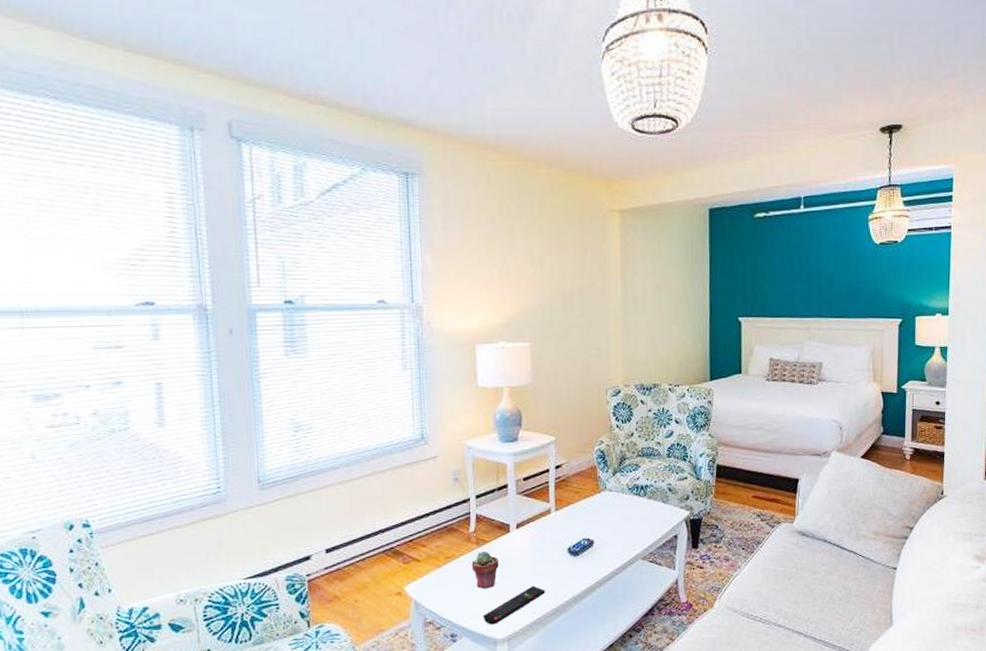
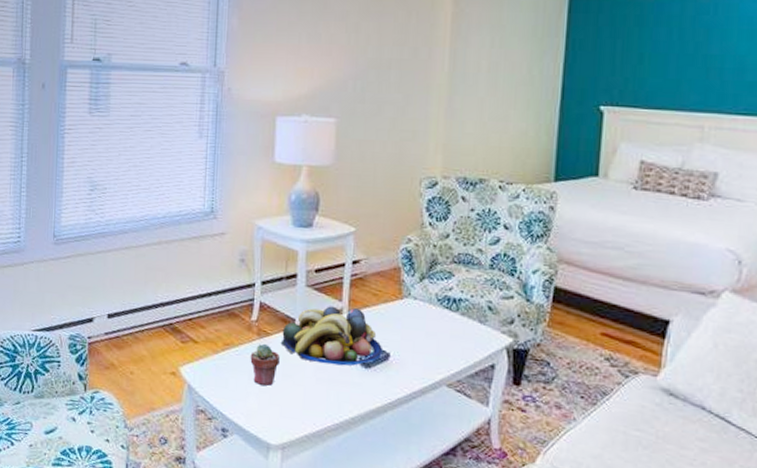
remote control: present [483,586,546,625] -> none [257,392,329,428]
fruit bowl: none [498,507,588,560] -> present [280,306,383,366]

